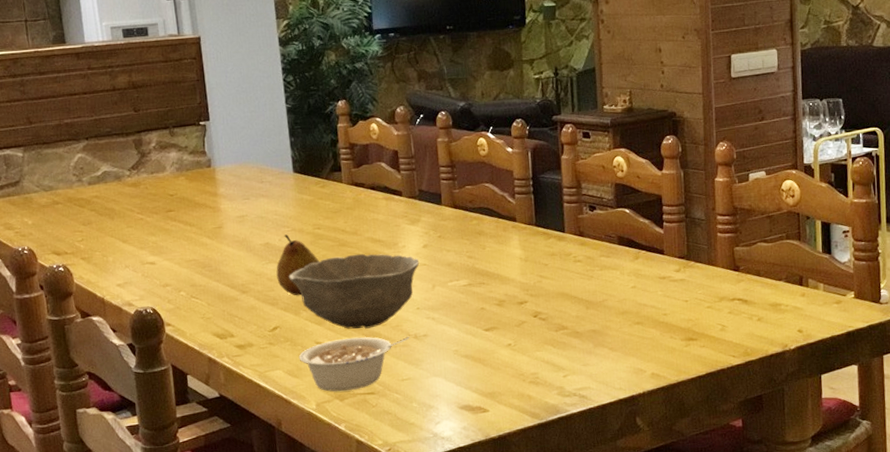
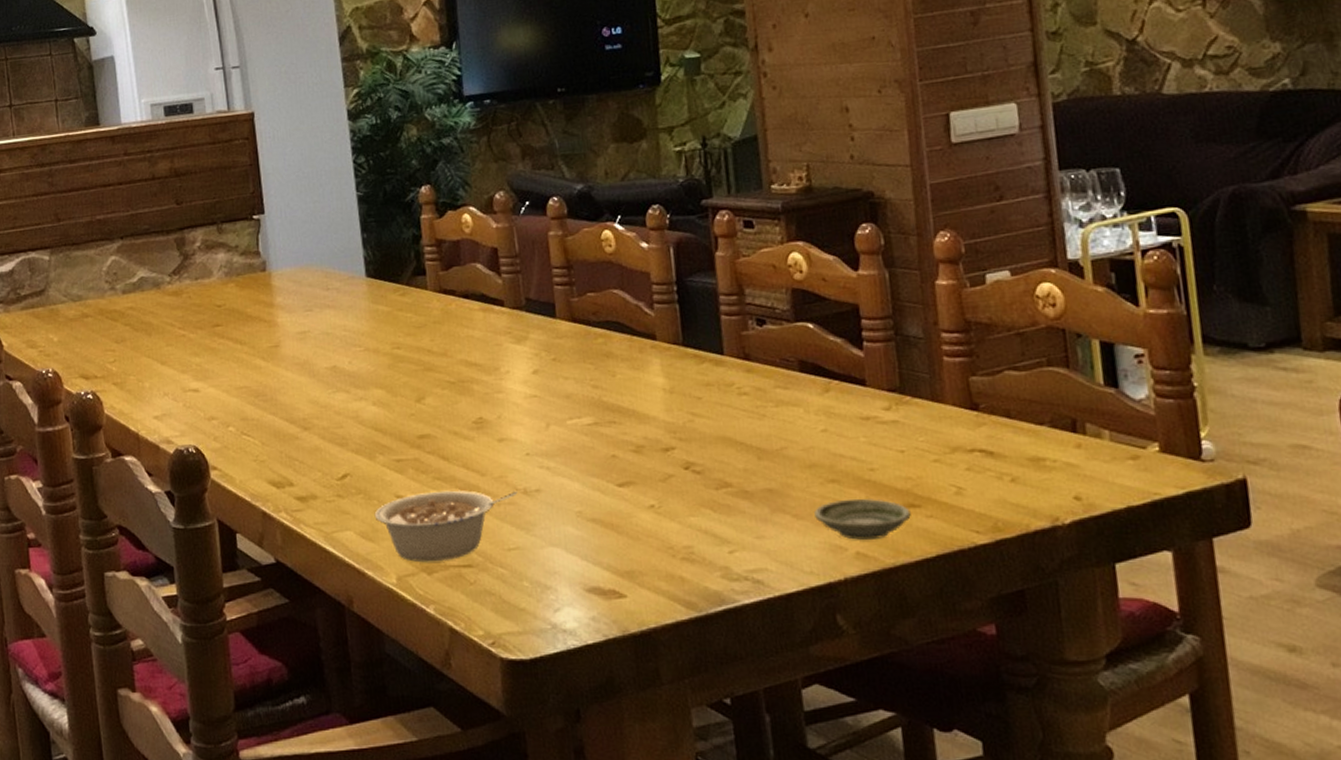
fruit: present [276,234,319,296] -> none [345,355,400,435]
bowl: present [289,253,420,329] -> none [361,380,529,480]
saucer: none [624,335,690,365] -> present [814,498,911,540]

